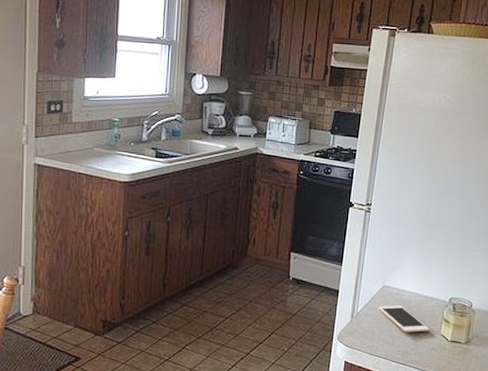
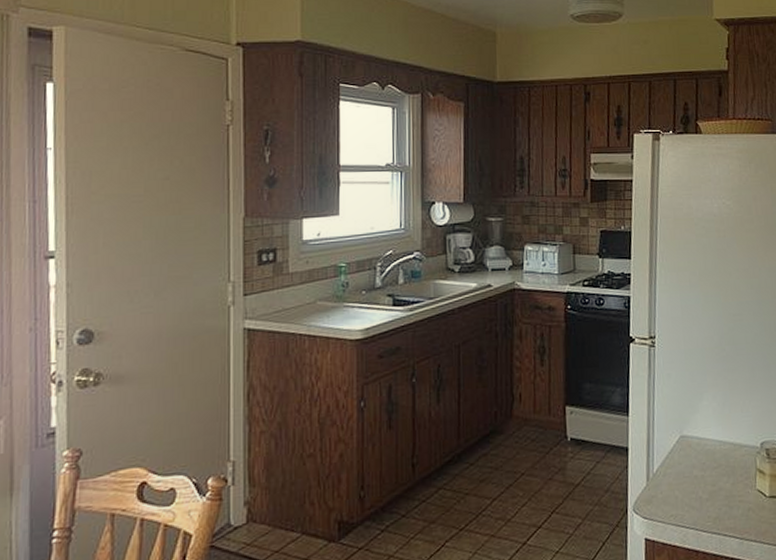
cell phone: present [378,305,429,333] -> none [678,458,743,492]

